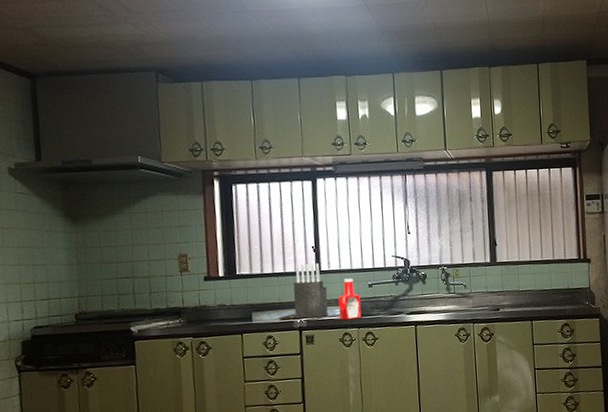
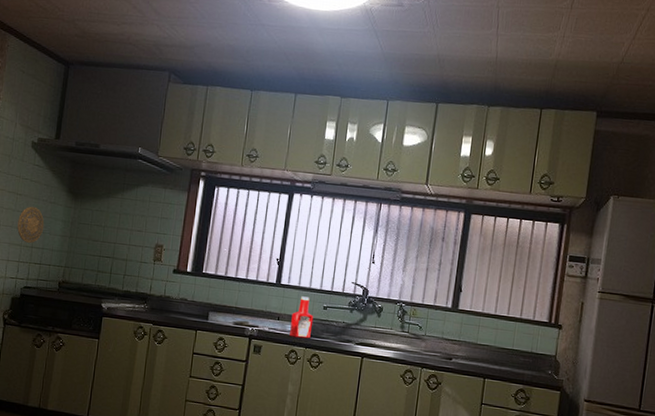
decorative plate: none [10,238,45,279] -> present [17,206,45,243]
knife block: present [293,263,328,319] -> none [248,273,283,330]

